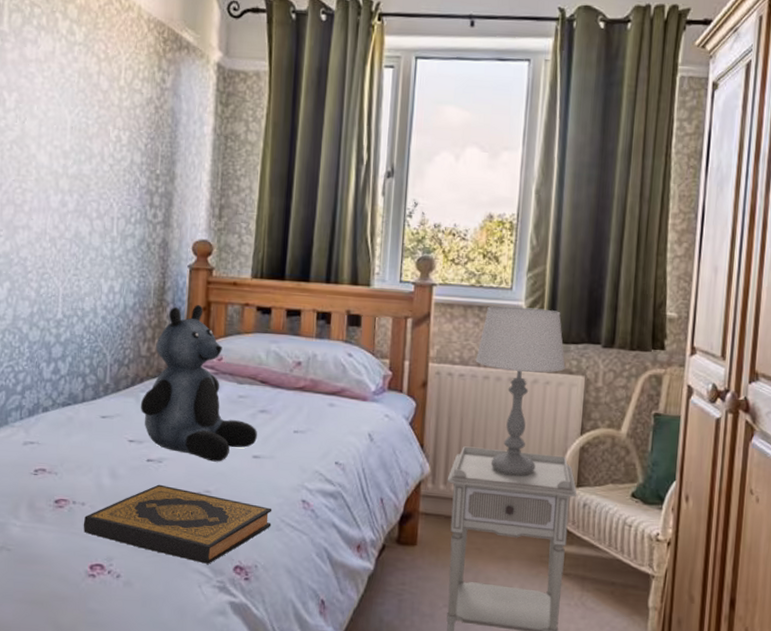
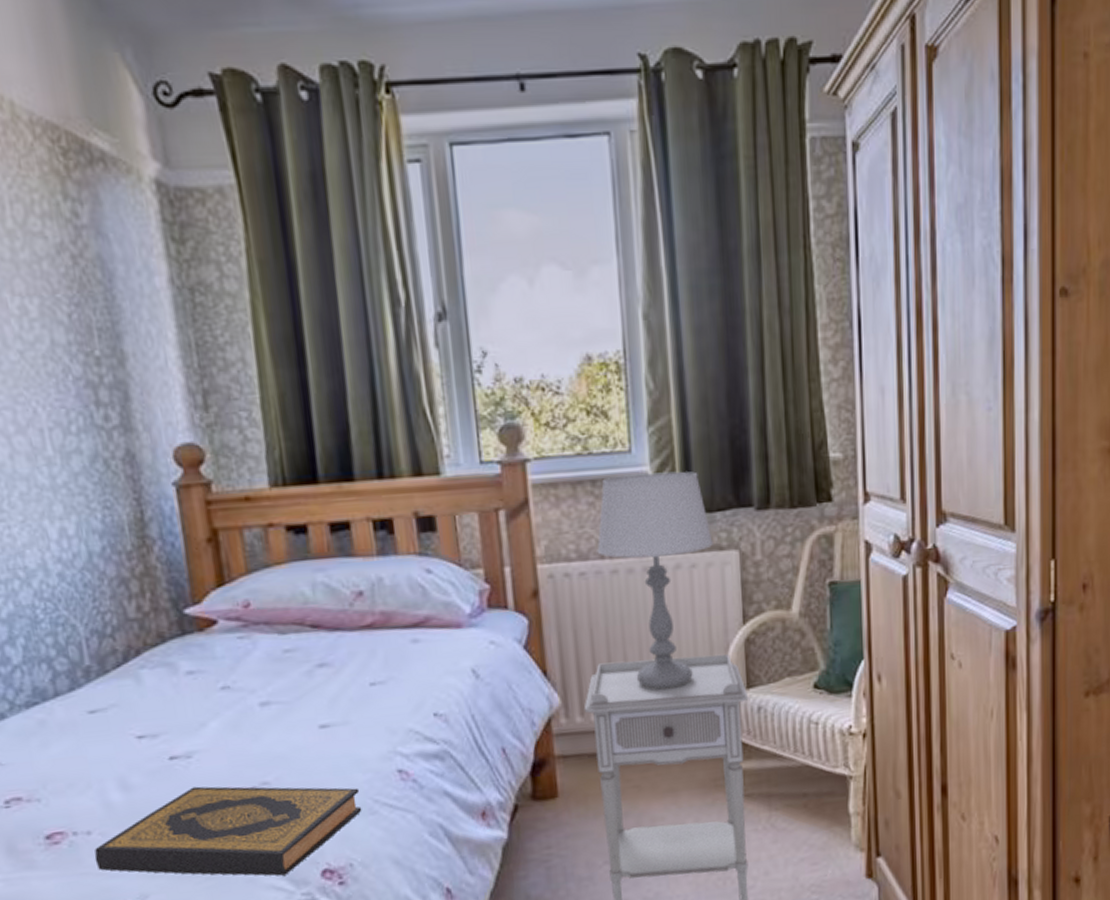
teddy bear: present [140,304,257,462] -> none [142,534,321,744]

